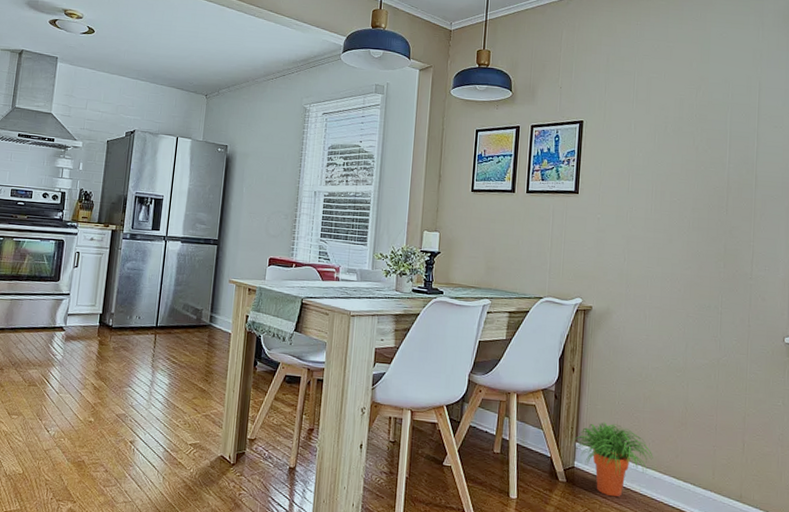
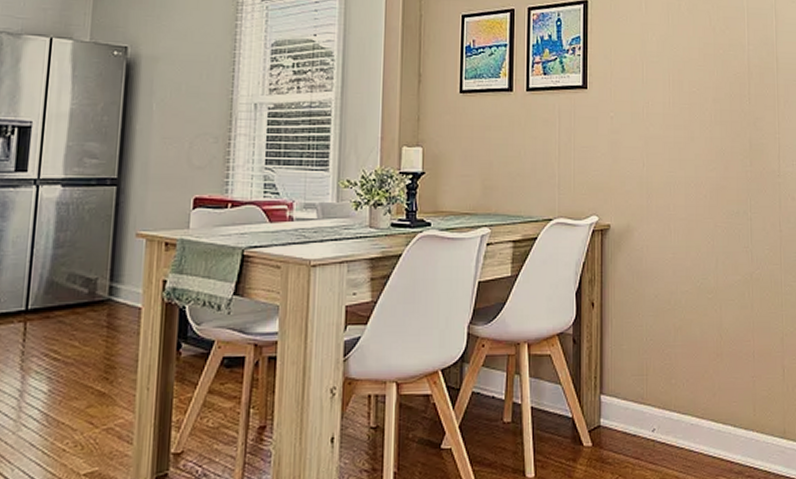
potted plant: present [572,421,653,497] -> none [597,364,689,456]

